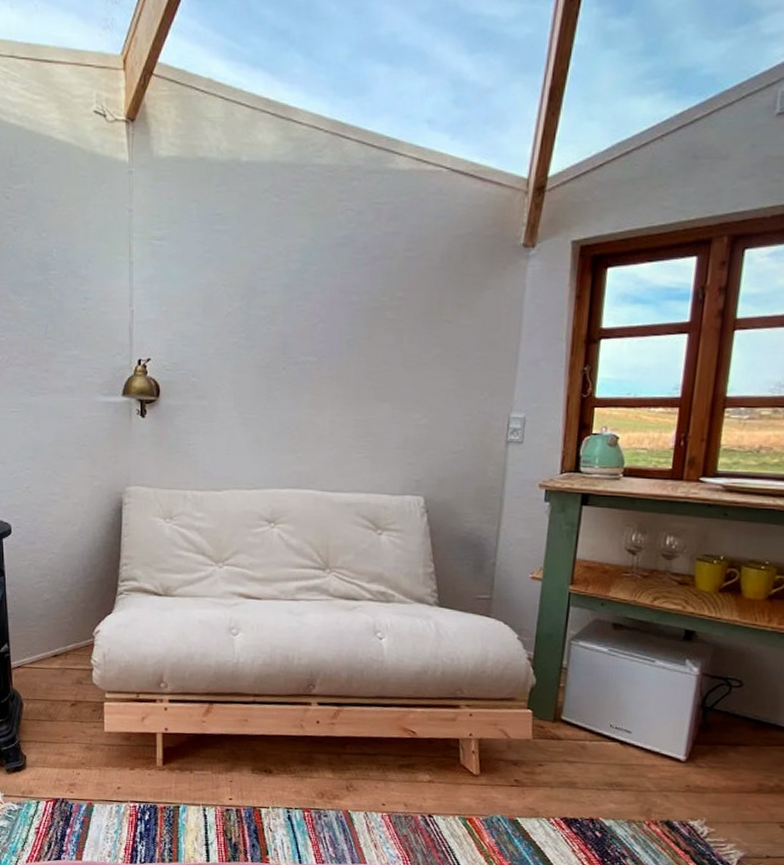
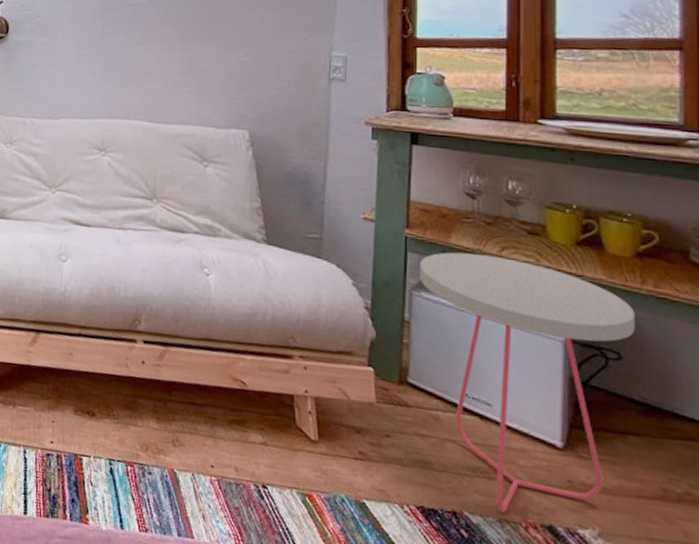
side table: none [578,604,759,816] -> present [419,252,635,514]

